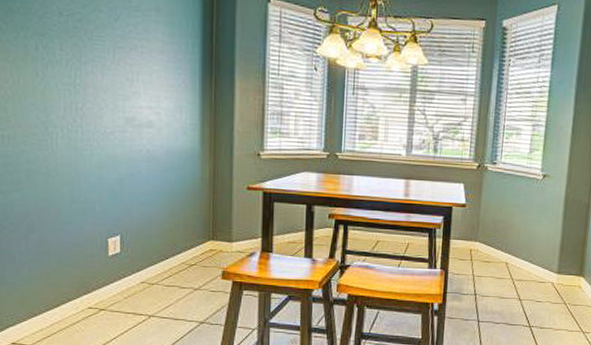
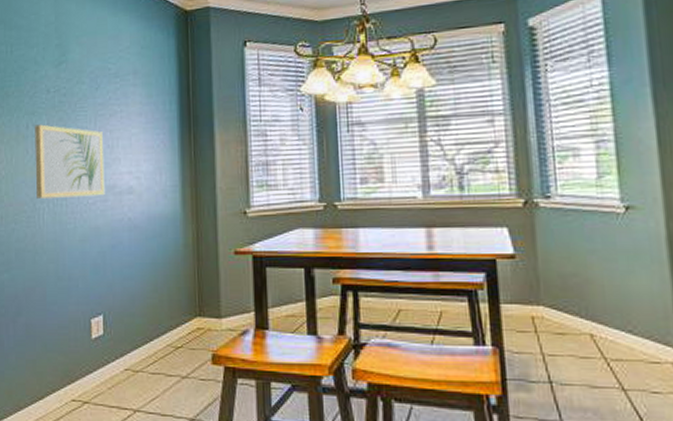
wall art: none [45,47,124,127] -> present [35,124,105,199]

